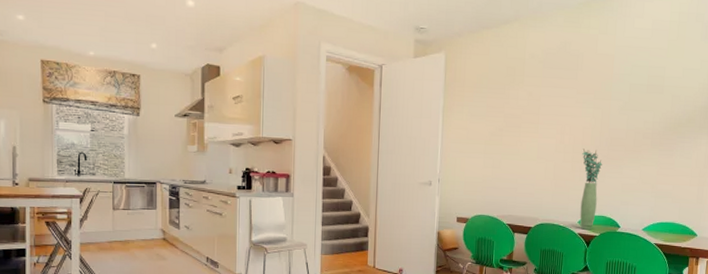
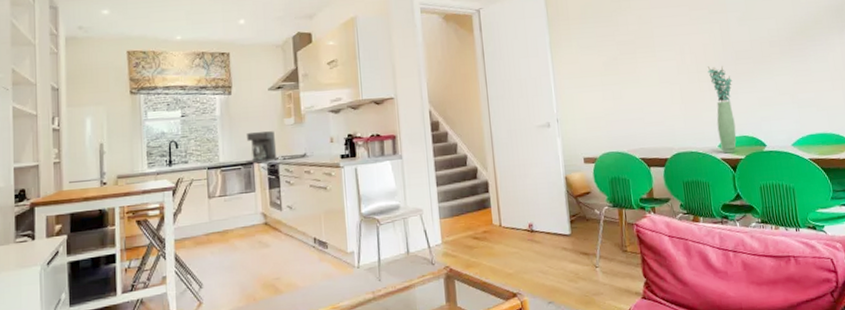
coffee maker: none [149,155,180,184] -> present [246,131,279,165]

